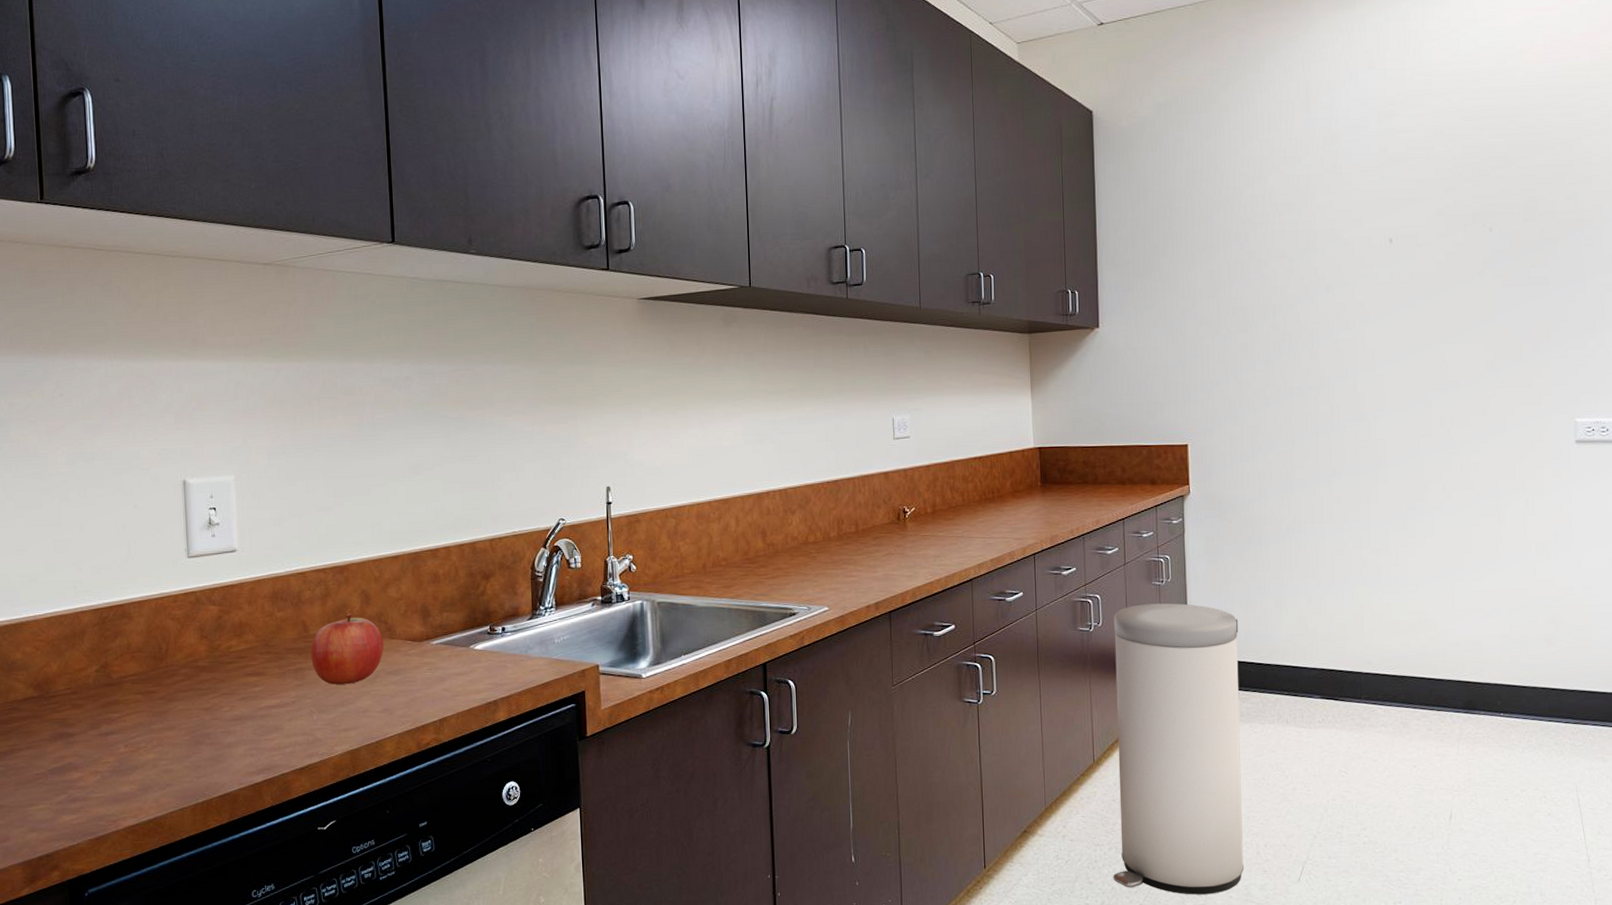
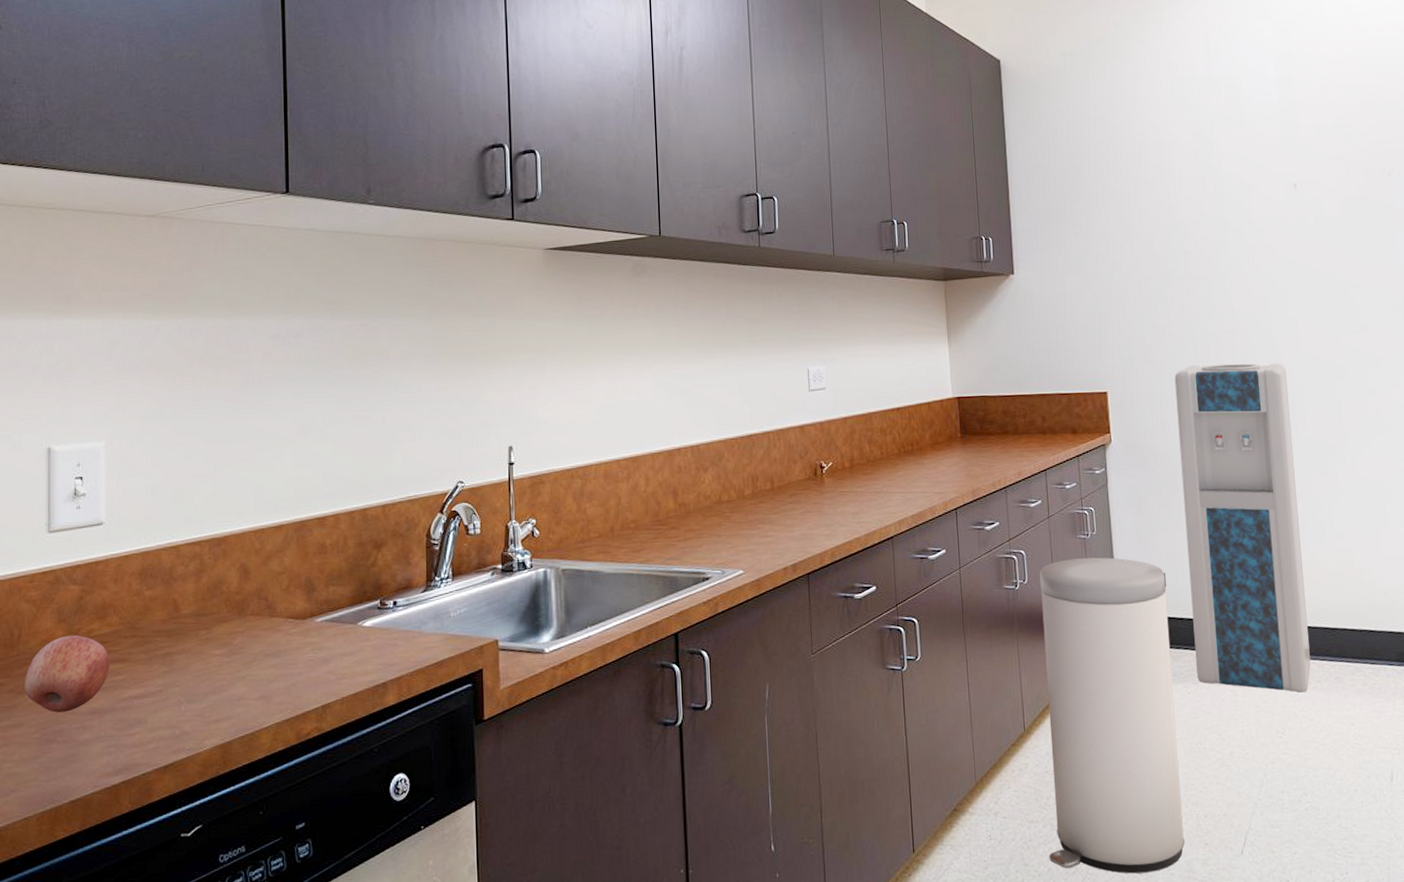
fruit: none [174,650,248,718] -> present [25,634,110,713]
fruit: present [311,613,384,685] -> none [181,589,262,670]
water cooler: none [1256,419,1377,735] -> present [1174,363,1311,693]

